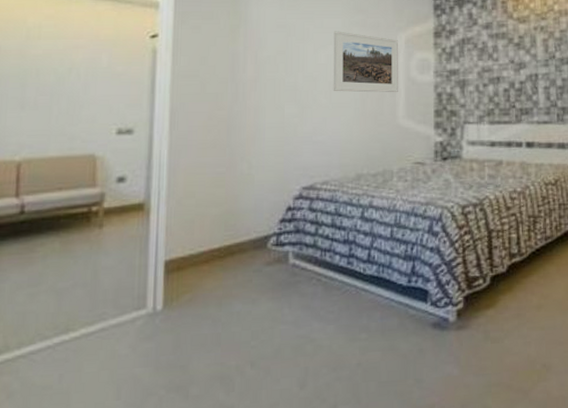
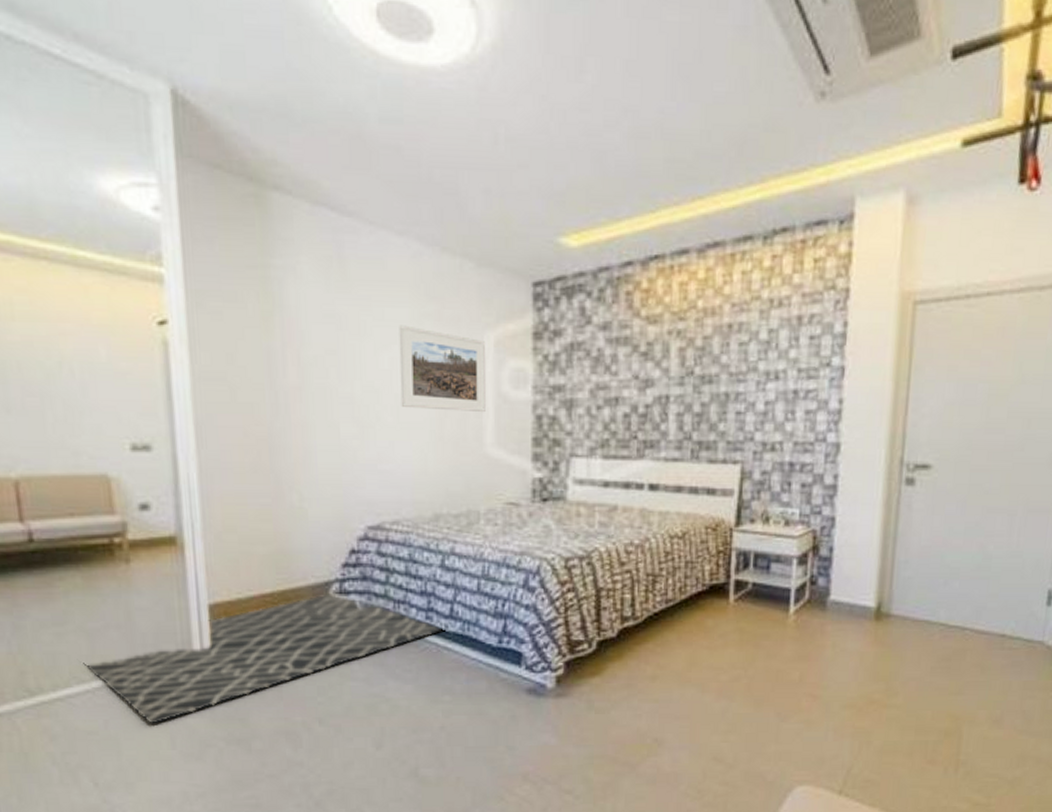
rug: none [49,246,364,376] -> present [83,594,446,724]

